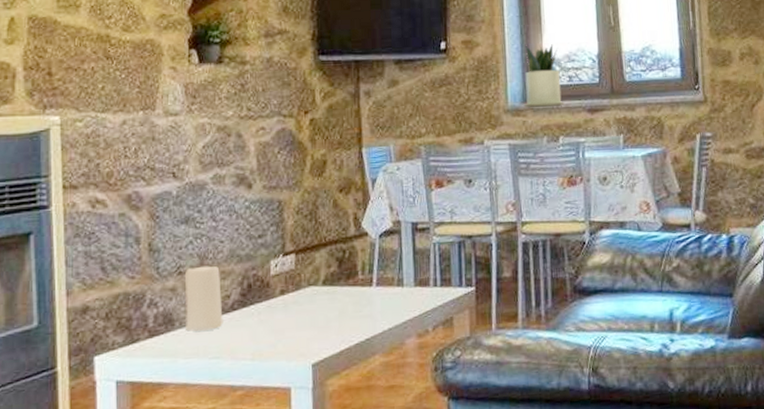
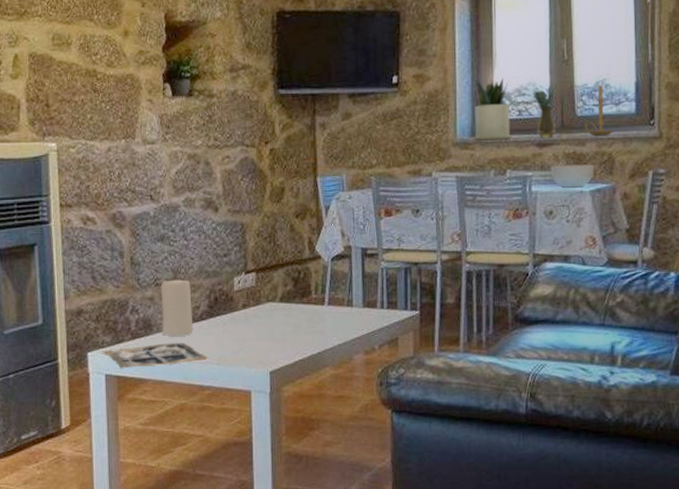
magazine: none [112,337,242,373] -> present [102,342,209,368]
vase: none [582,54,606,105] -> present [532,88,555,139]
bowl: none [602,129,645,154] -> present [550,164,594,189]
candle holder: none [633,46,661,102] -> present [585,80,613,137]

